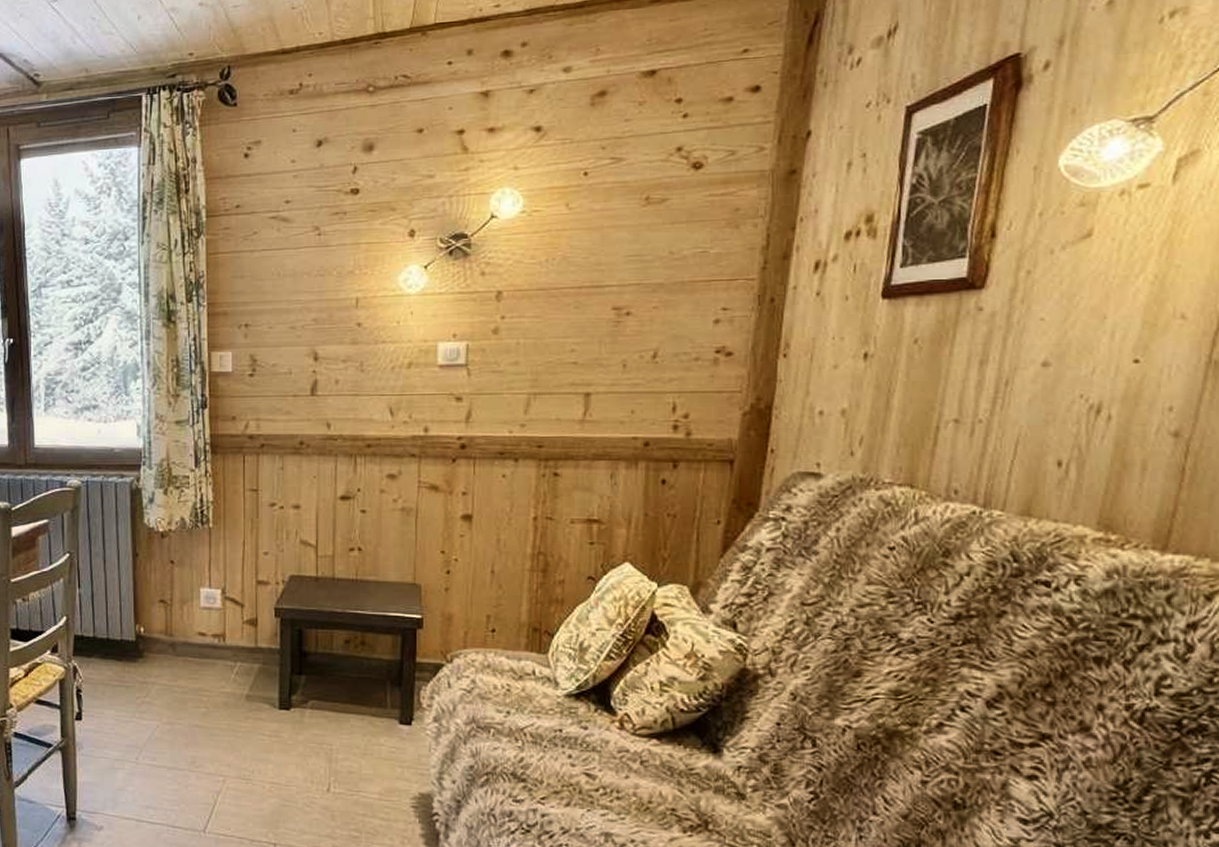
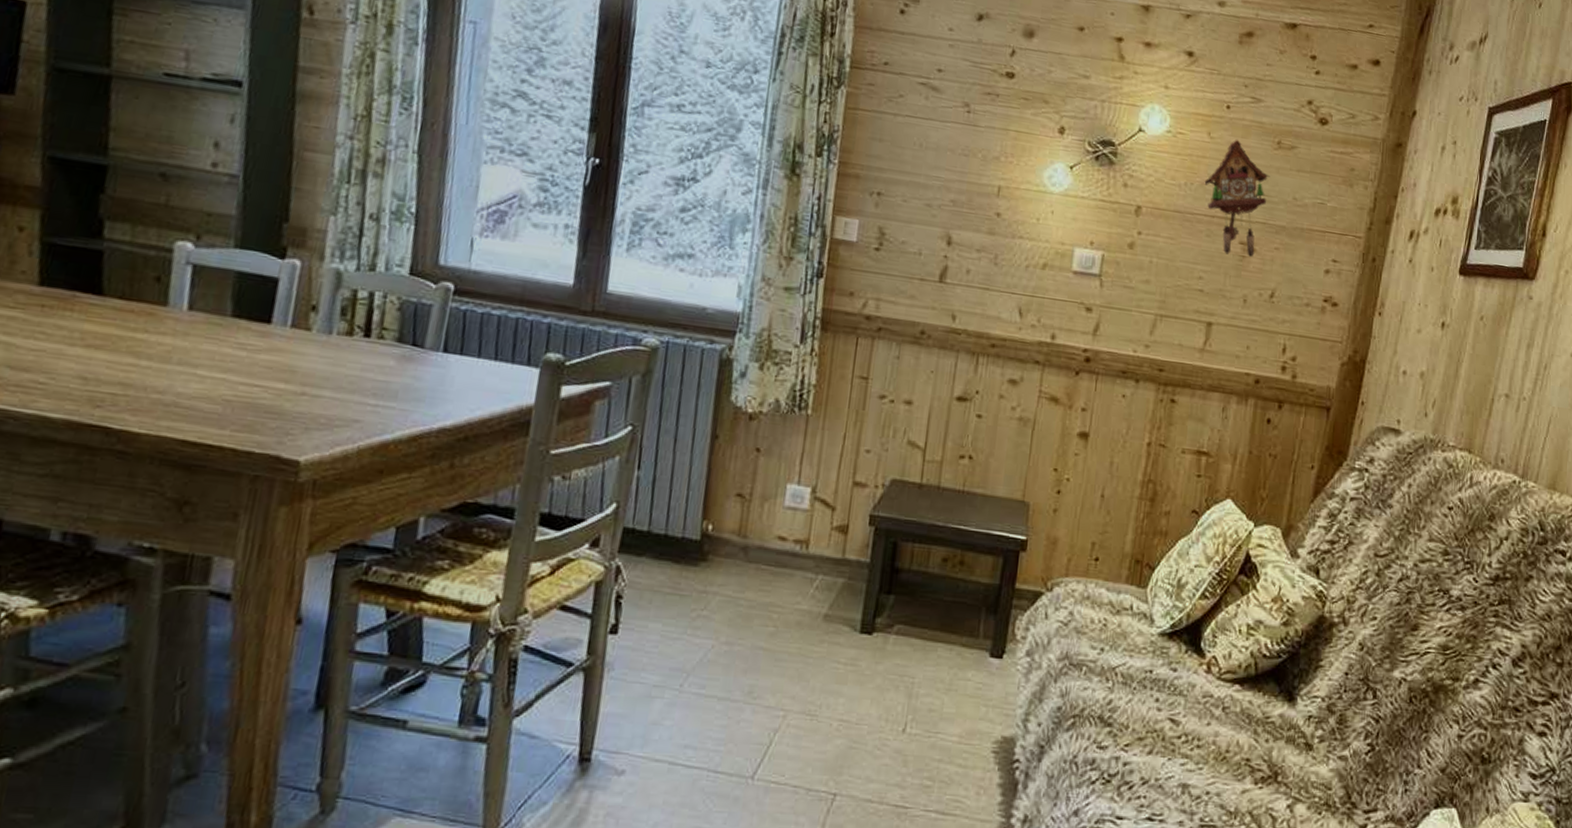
cuckoo clock: none [565,204,640,323] -> present [1203,139,1270,257]

